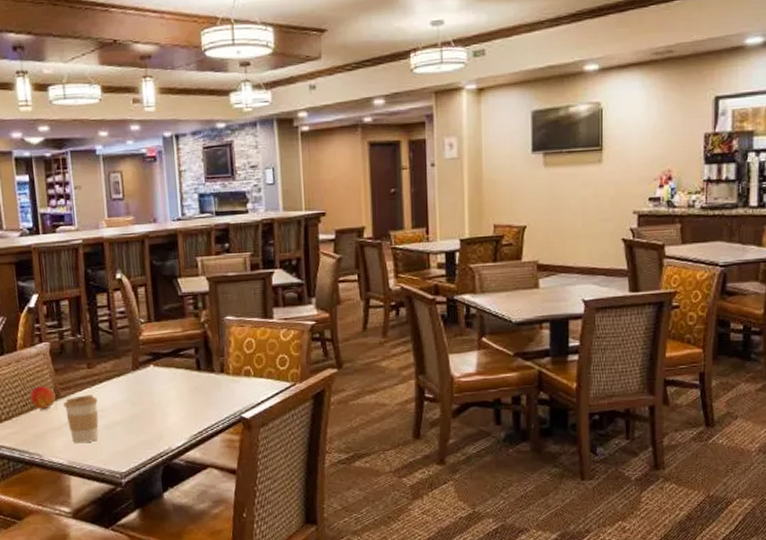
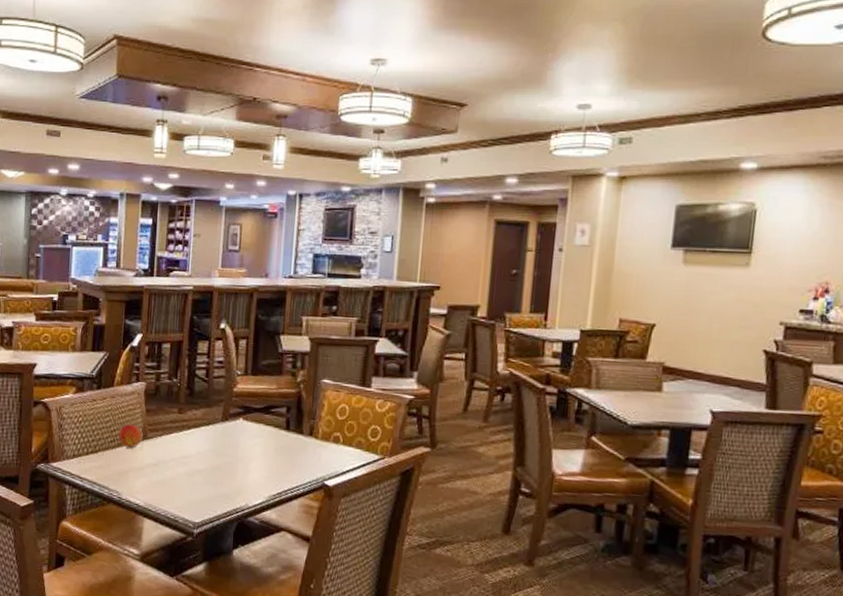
coffee cup: present [63,395,99,444] -> none [149,439,183,487]

